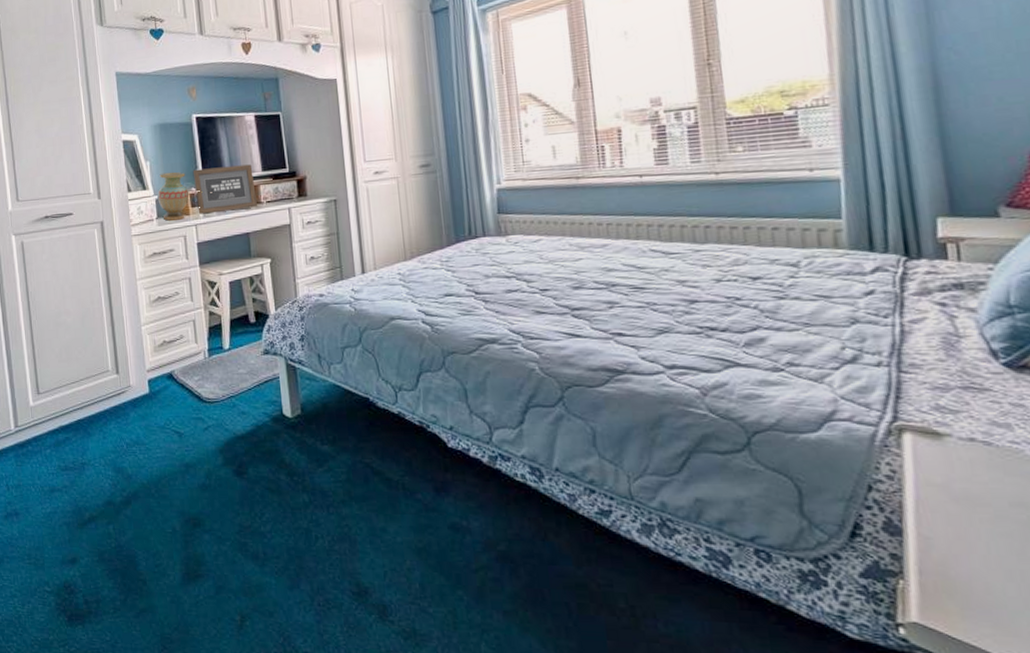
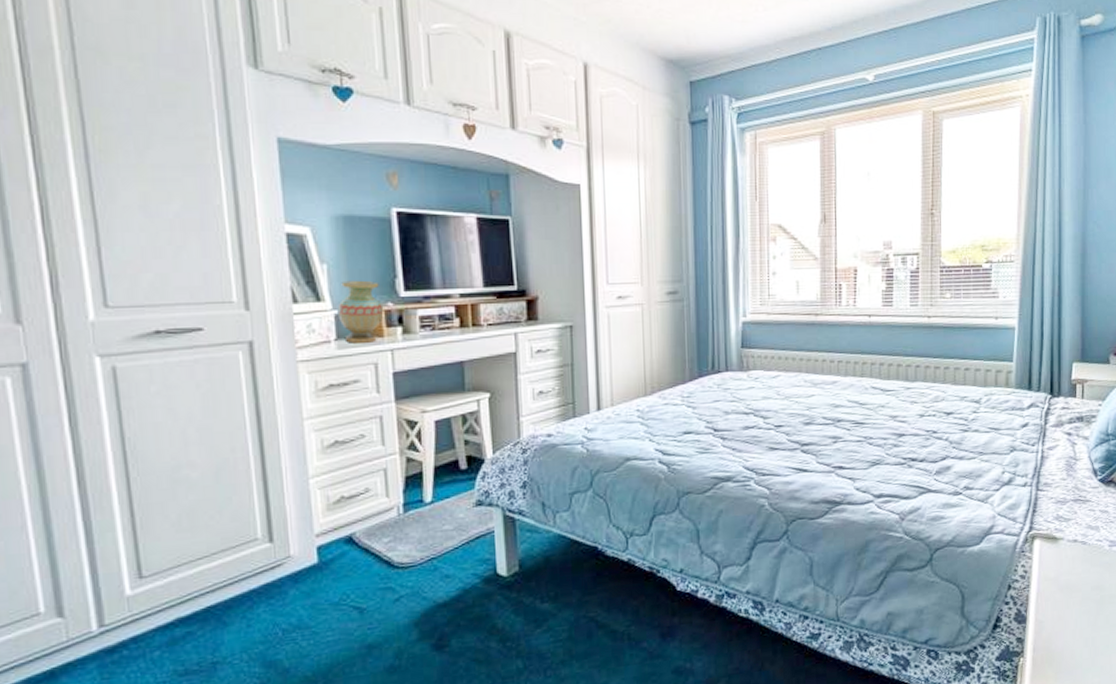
picture frame: present [192,164,258,214] -> none [389,277,477,337]

